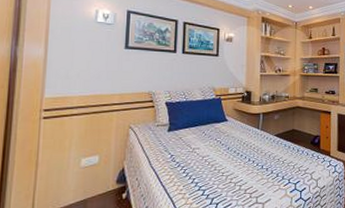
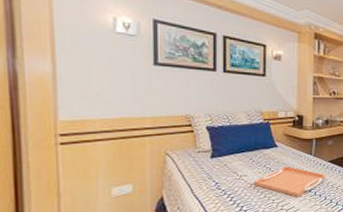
serving tray: none [205,140,272,171] -> present [253,166,325,198]

